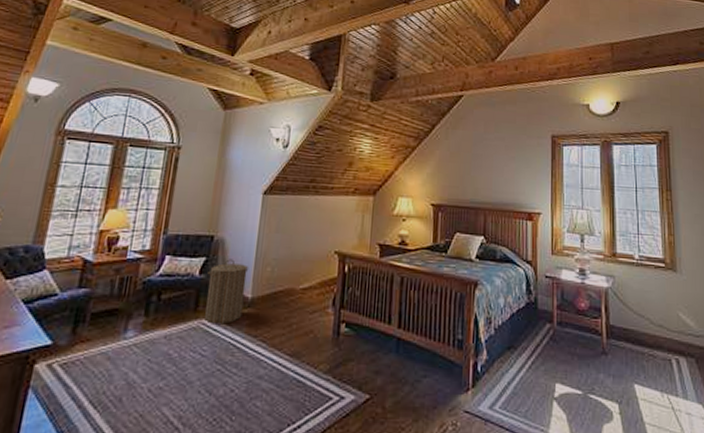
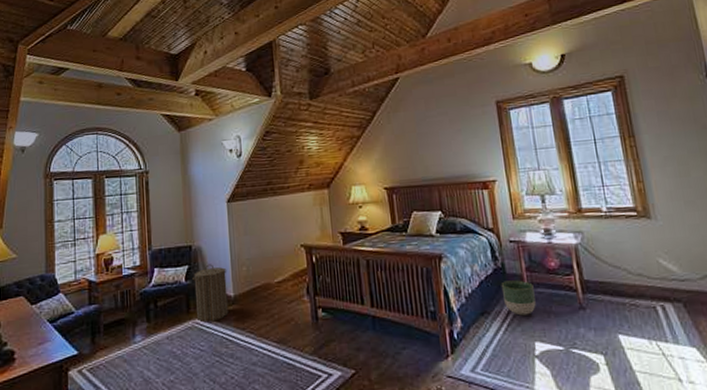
planter: none [531,316,562,355] -> present [501,280,536,316]

